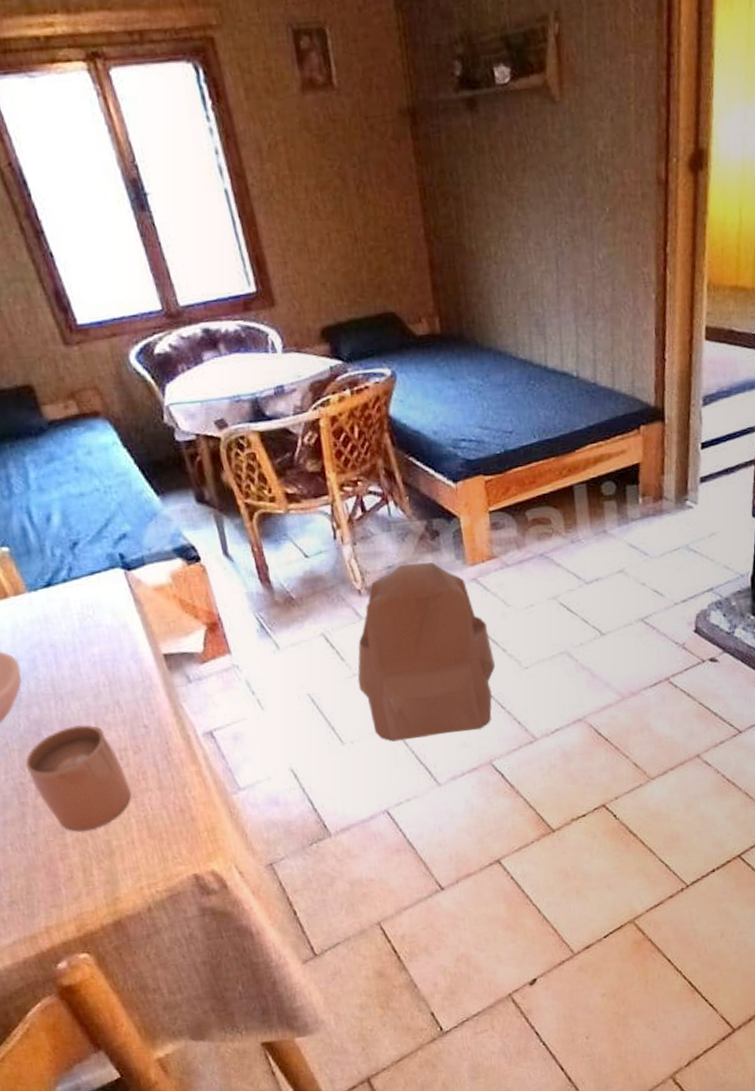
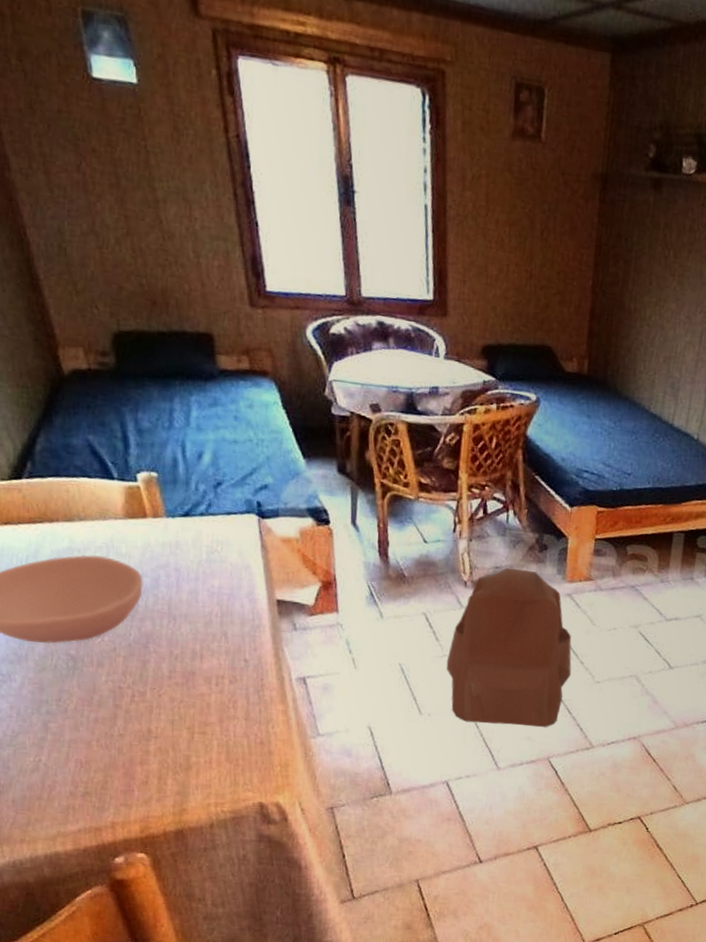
mug: present [25,724,132,832] -> none [127,645,219,743]

